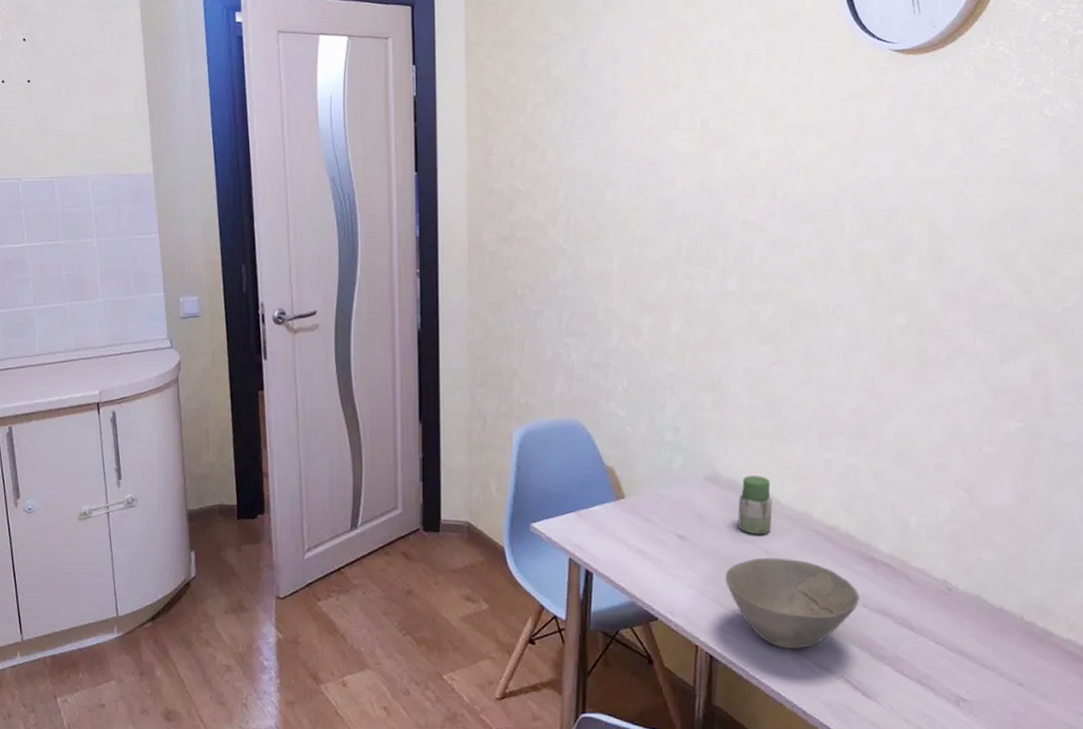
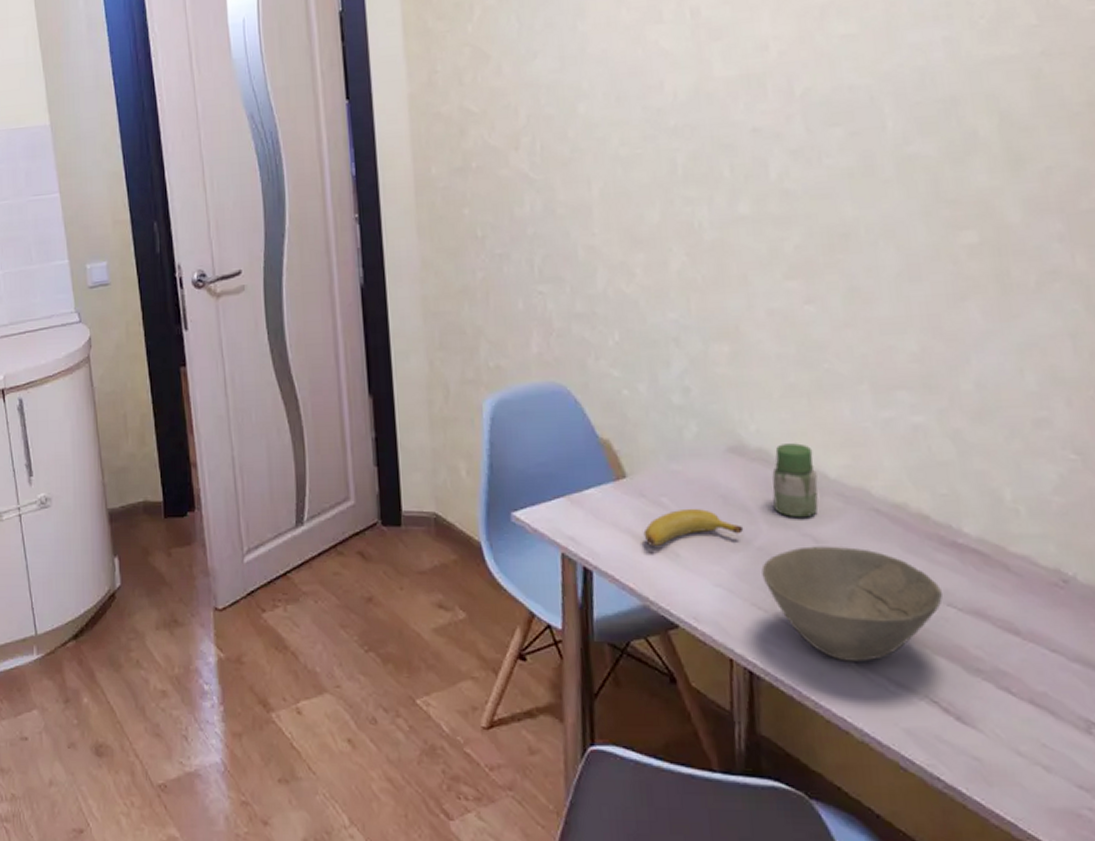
banana: none [635,524,714,554] -> present [643,508,744,546]

